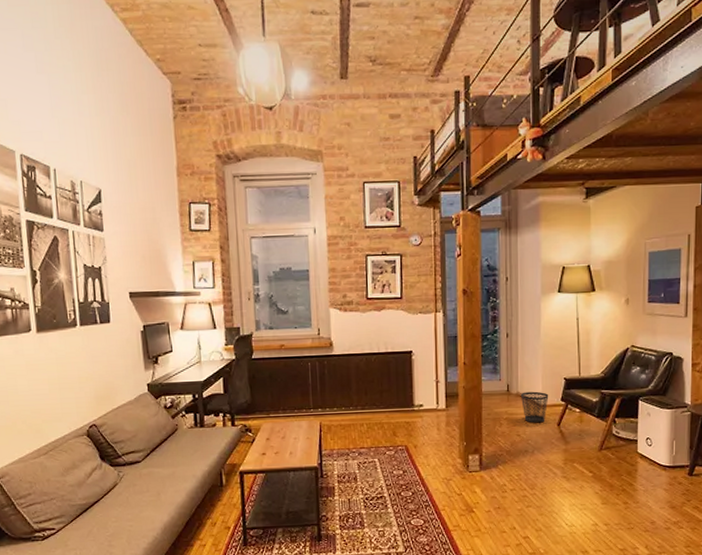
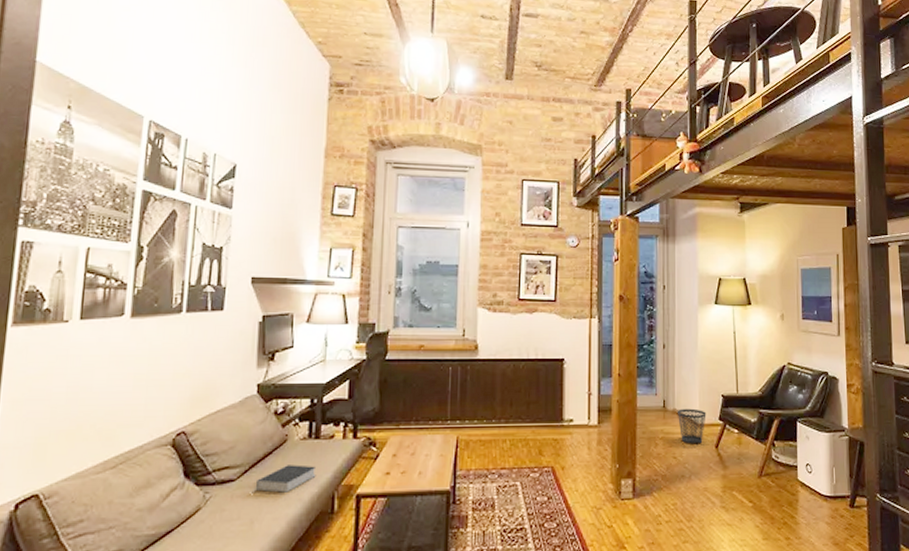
book: none [155,448,205,472] -> present [251,465,316,494]

